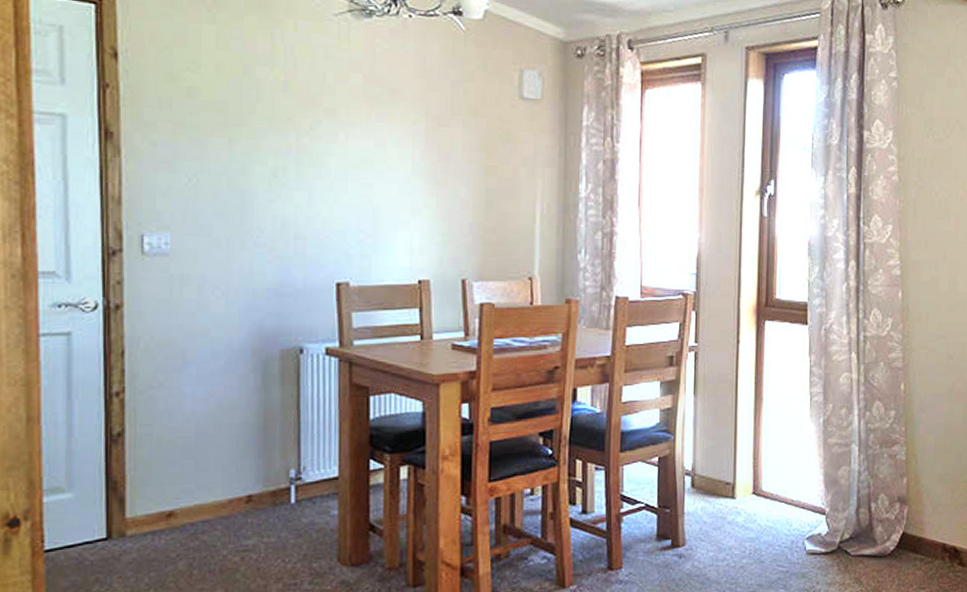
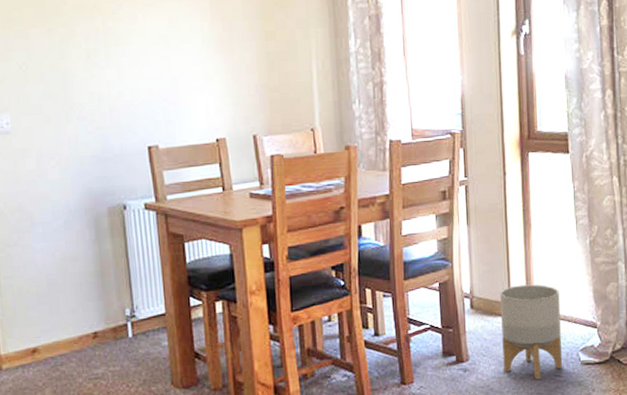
planter: none [723,463,788,570] -> present [499,284,562,380]

